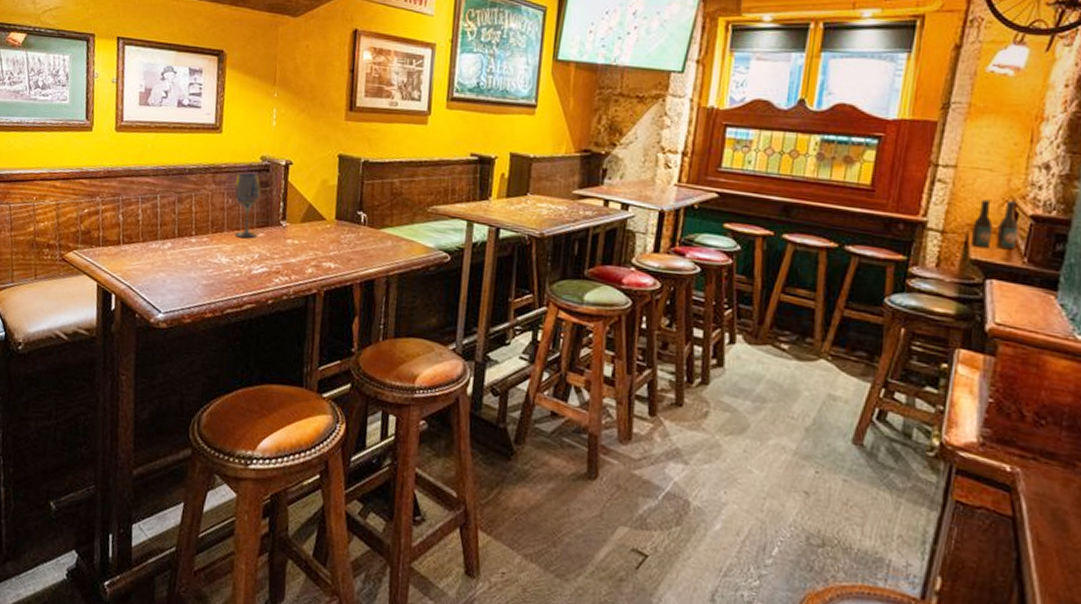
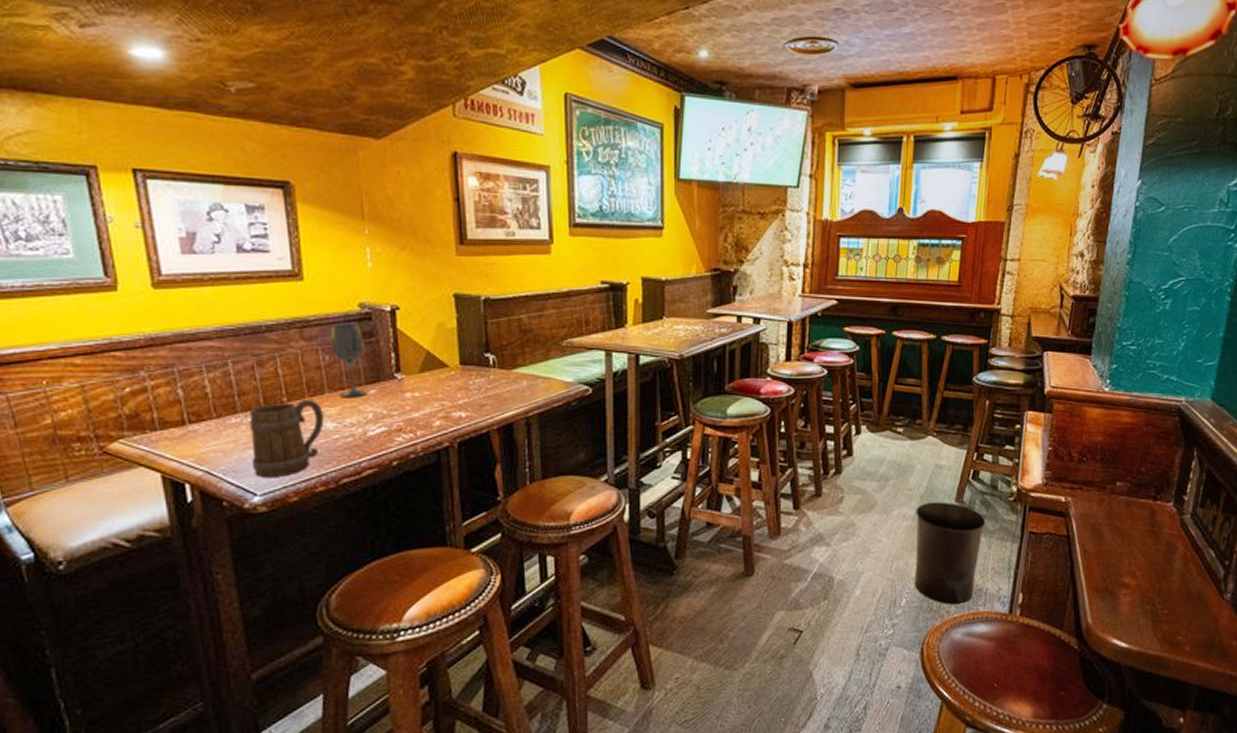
beer mug: none [161,234,221,300] -> present [249,399,324,477]
waste bin: none [791,437,894,571] -> present [914,502,986,605]
beer bottle: present [970,199,1019,250] -> none [1031,285,1064,327]

